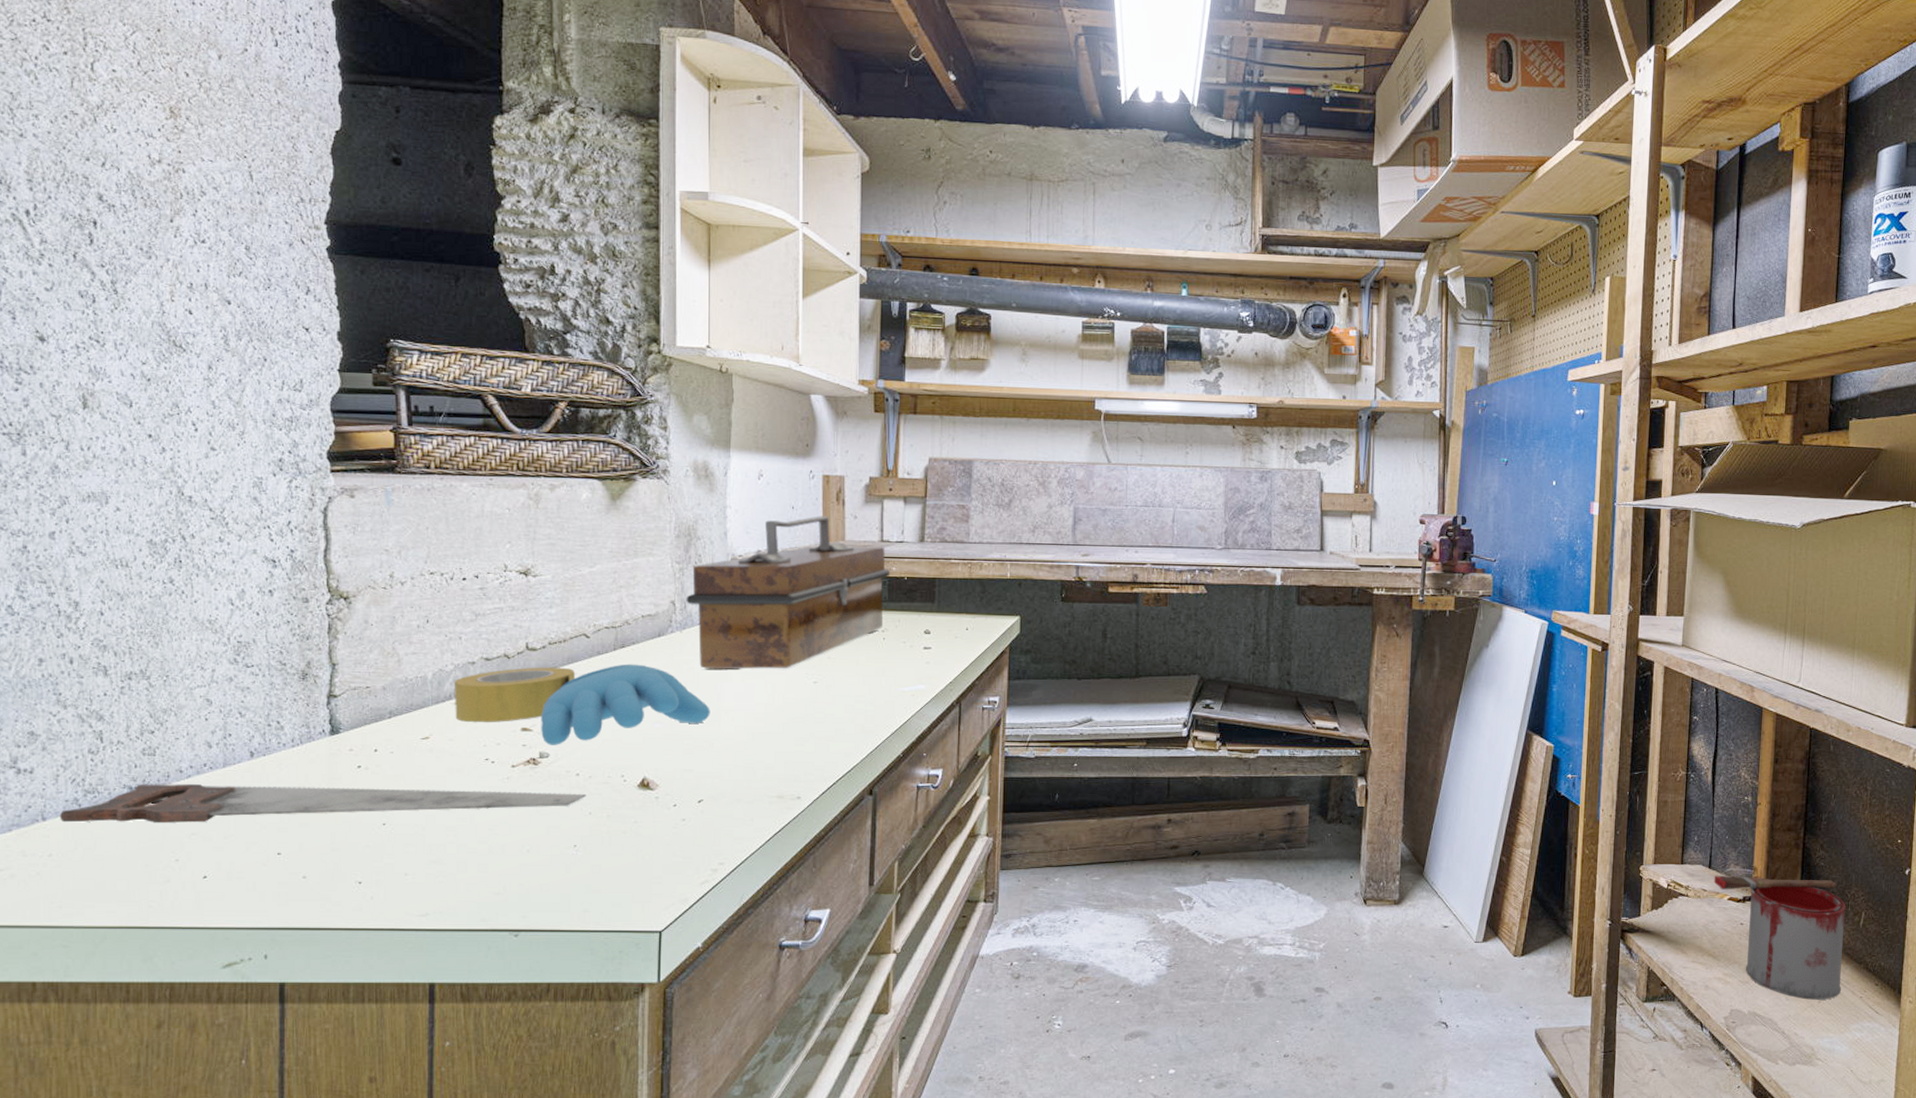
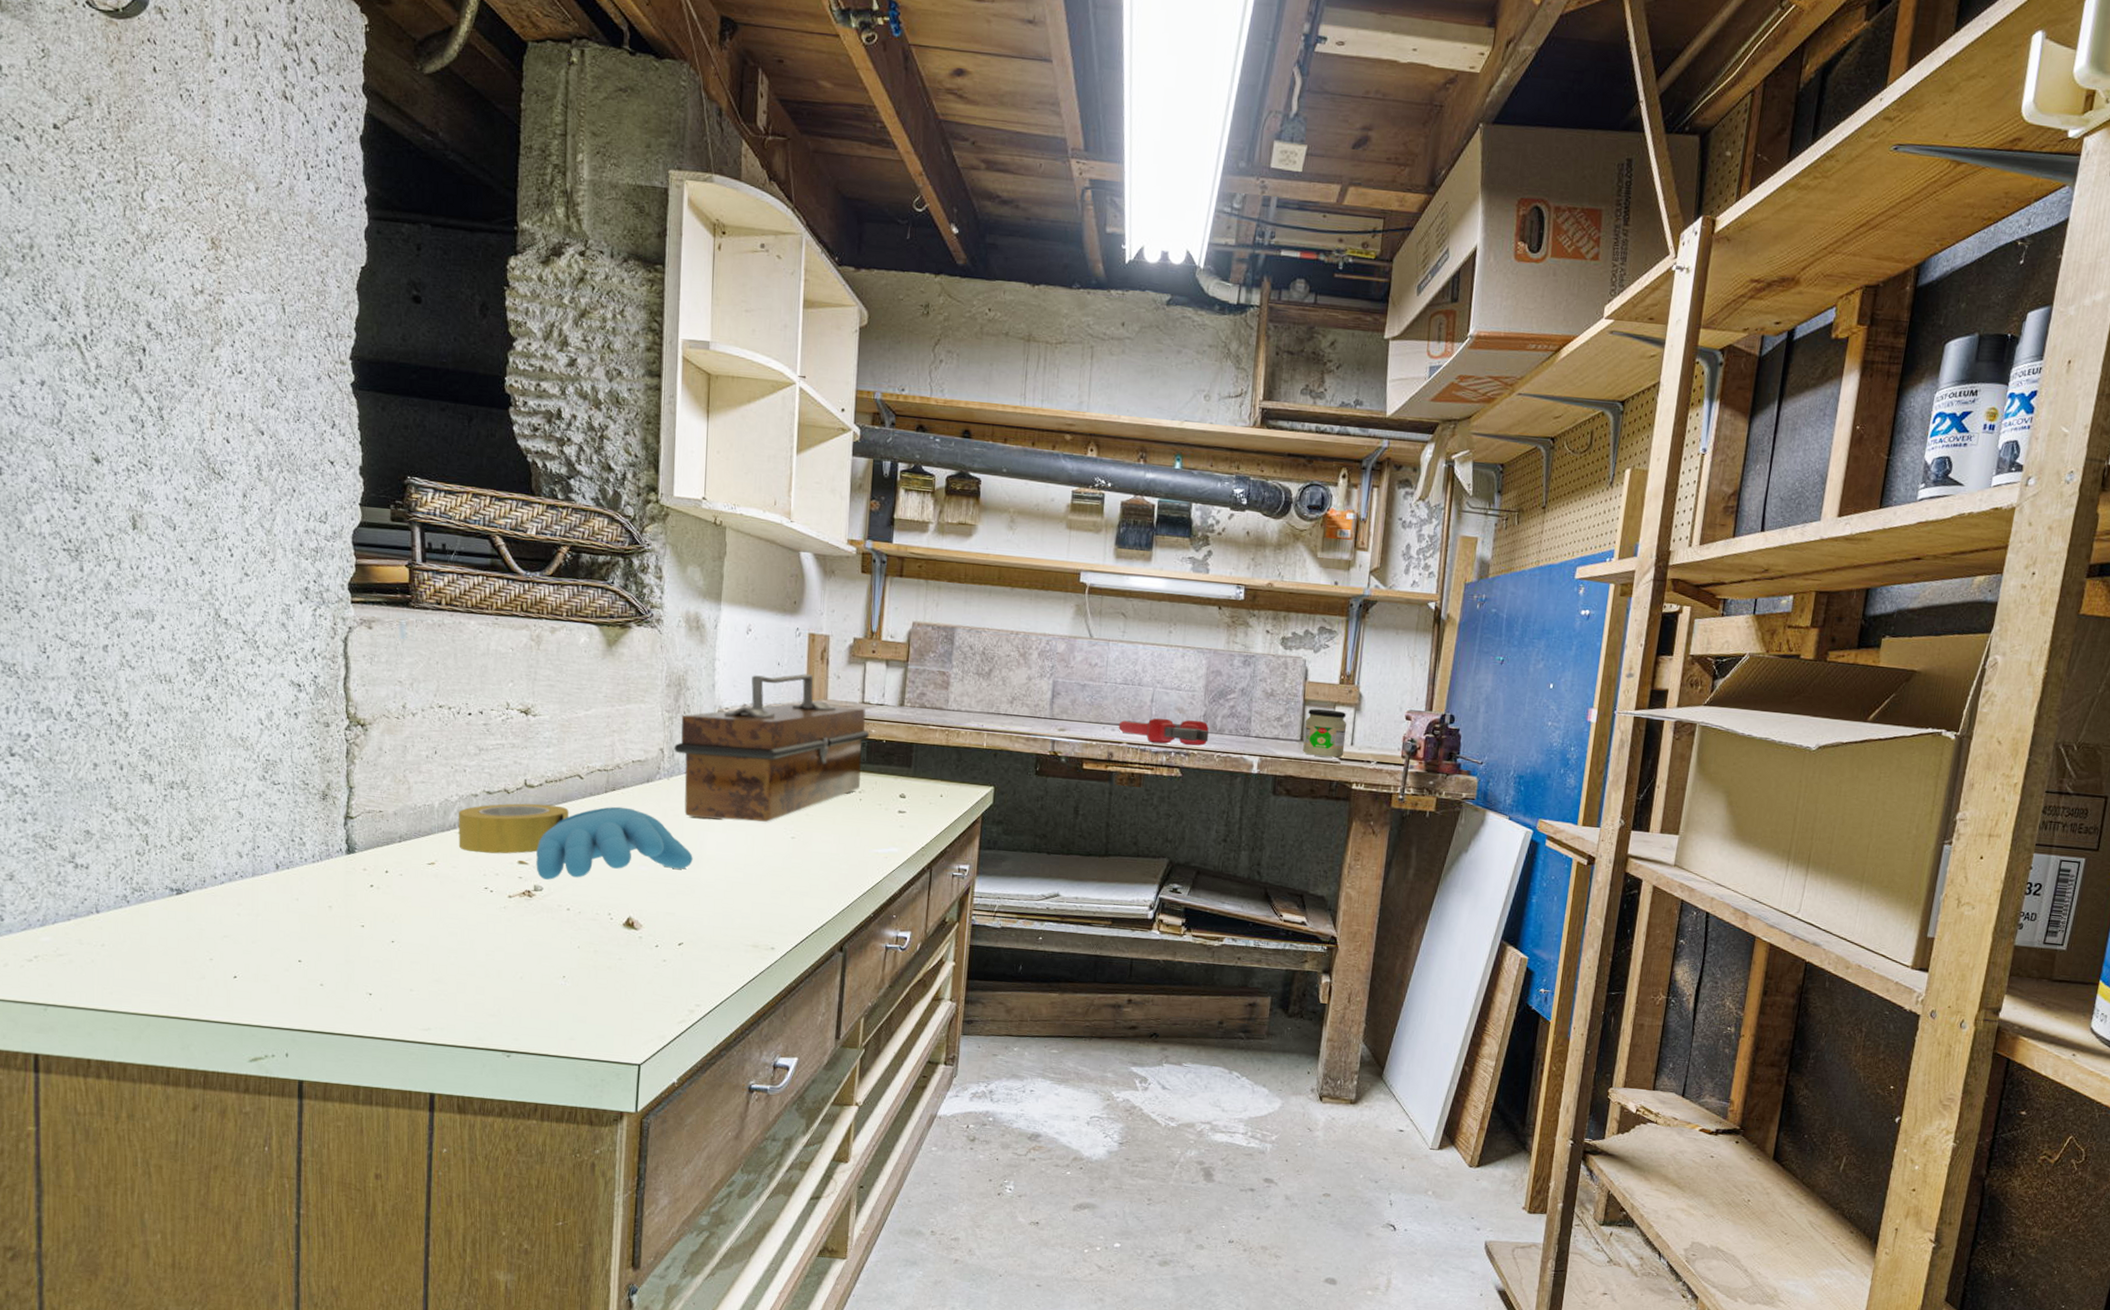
hand saw: present [60,784,586,823] -> none [111,886,575,939]
pliers: none [1141,537,1232,563] -> present [1118,718,1209,746]
jar: none [1323,518,1365,565] -> present [1303,709,1347,758]
paint can: present [1714,875,1846,1000] -> none [1686,1104,1826,1242]

